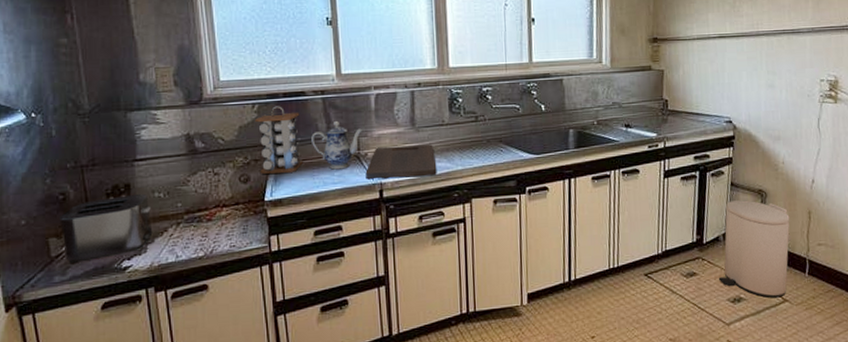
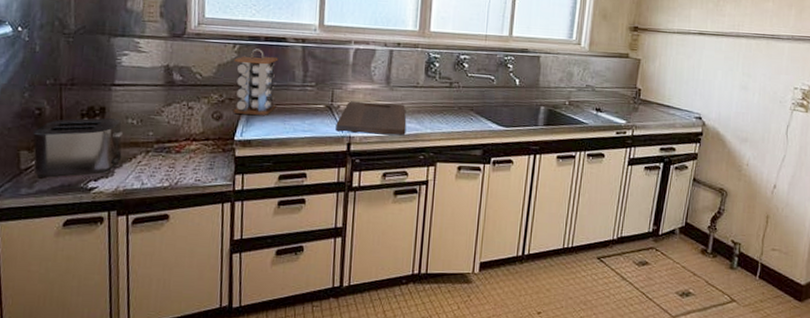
teapot: present [310,120,364,170] -> none [286,70,339,118]
pedal bin: present [718,200,790,298] -> none [669,196,747,297]

